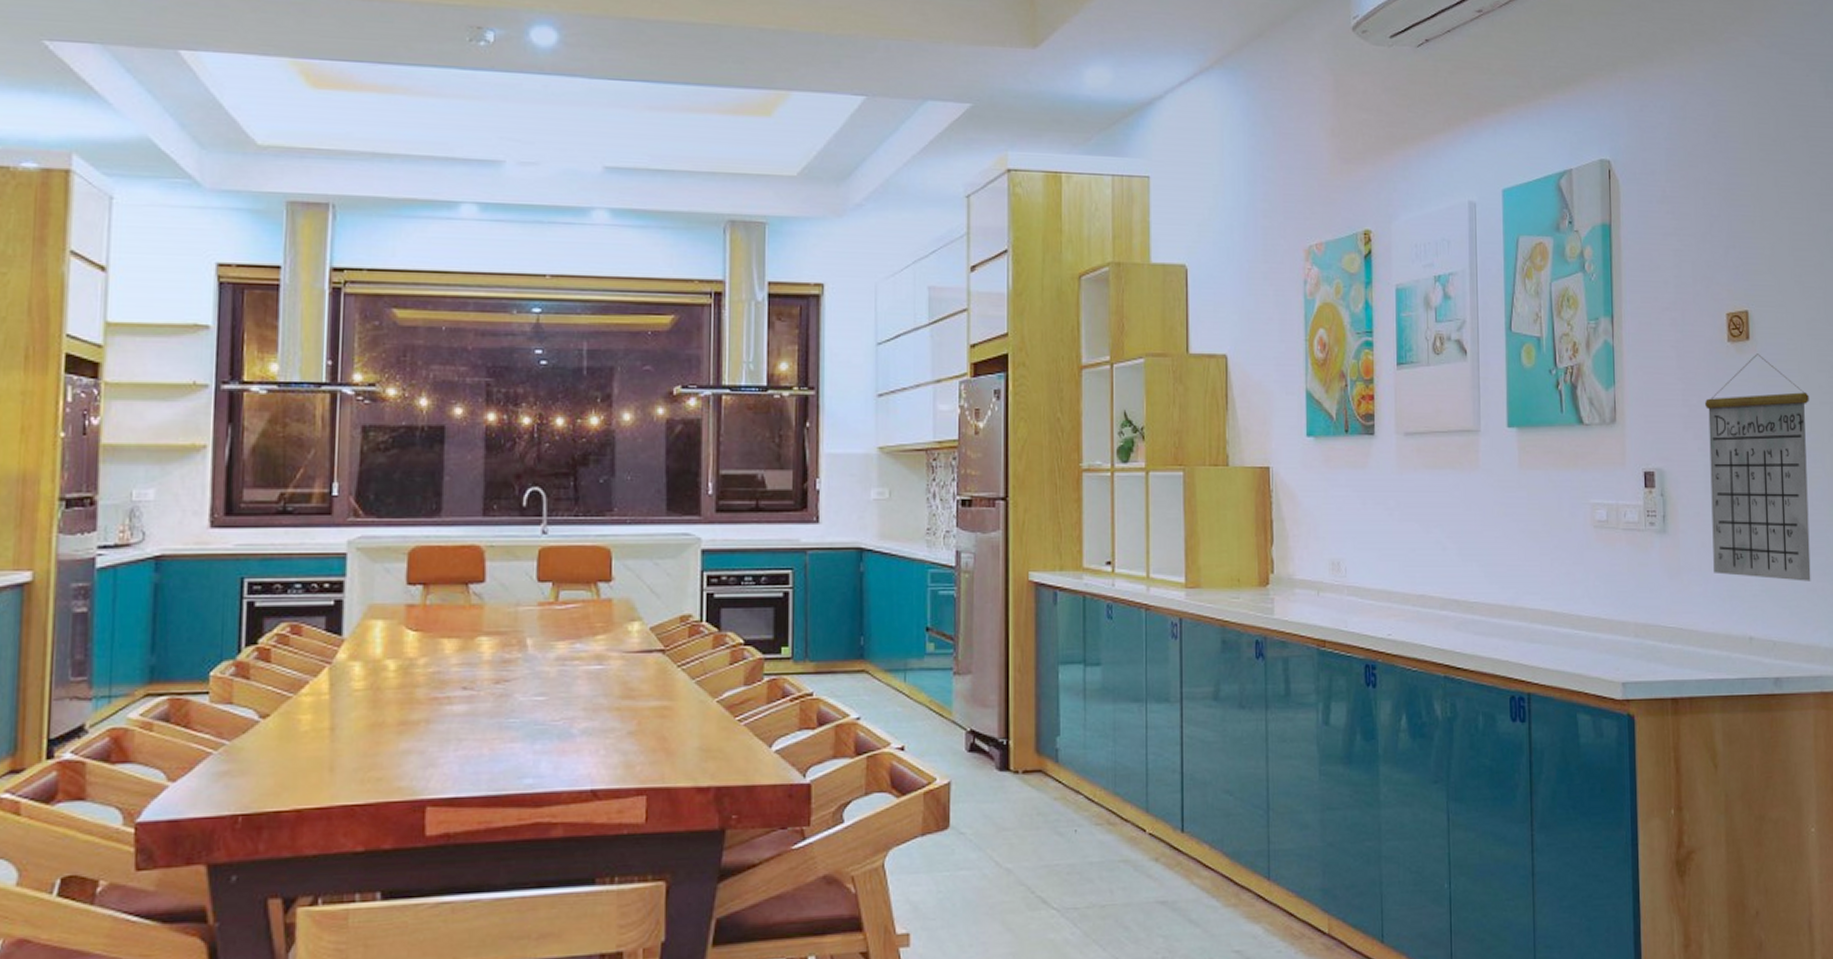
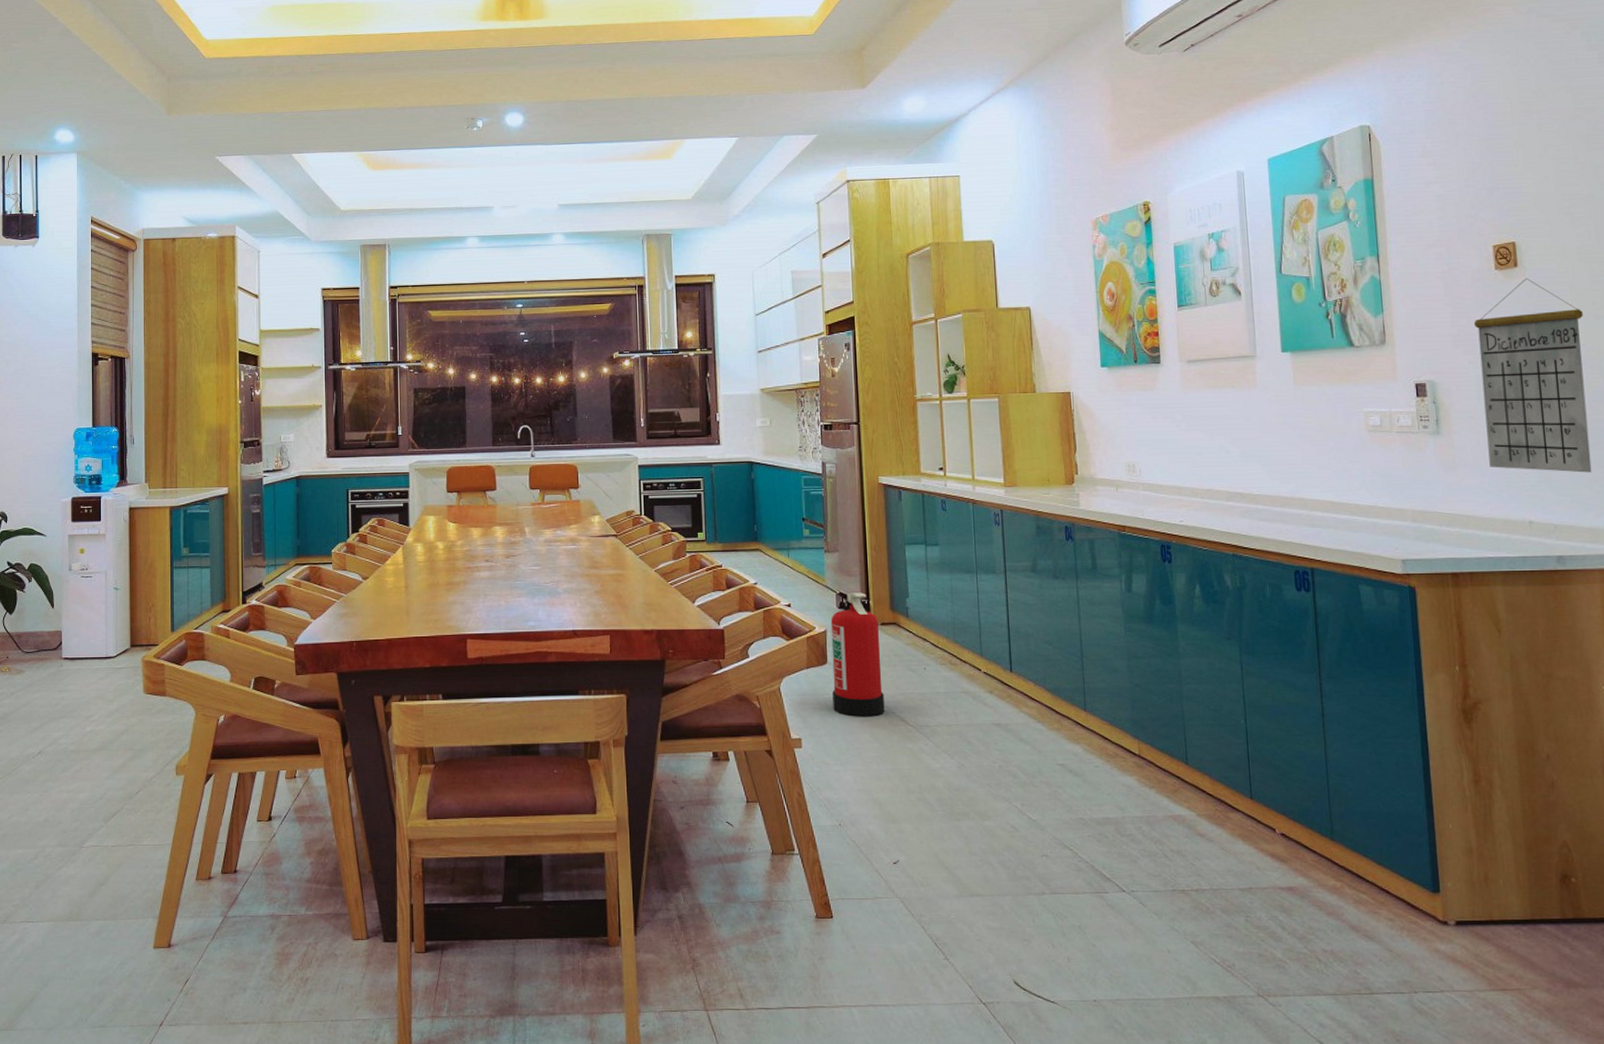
fire extinguisher: none [954,729,1022,900] -> present [830,592,885,717]

